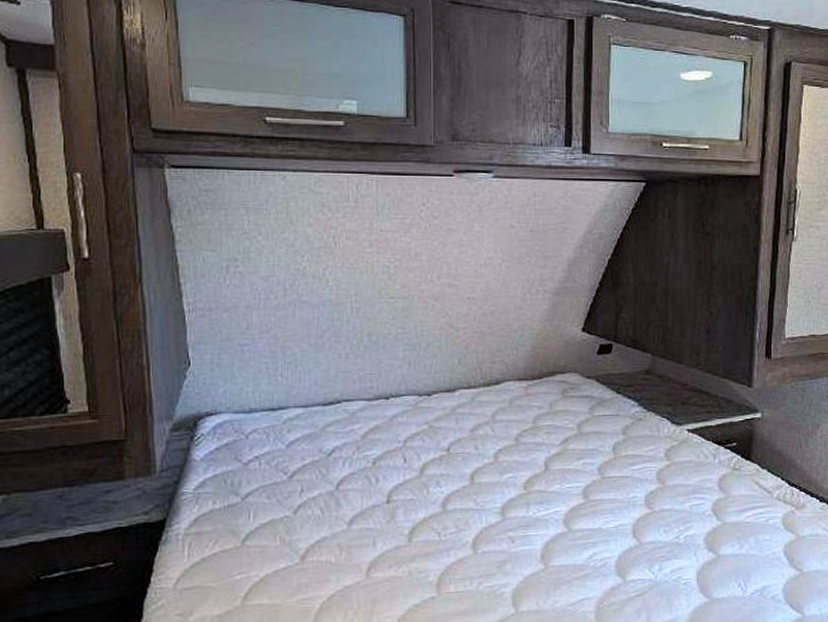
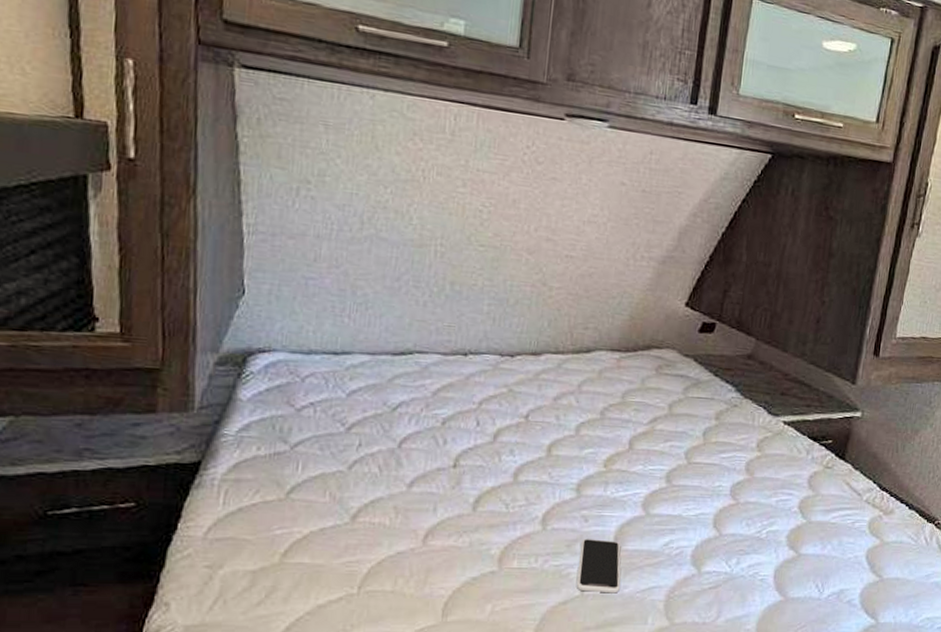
smartphone: none [510,558,553,609] -> present [576,539,621,594]

